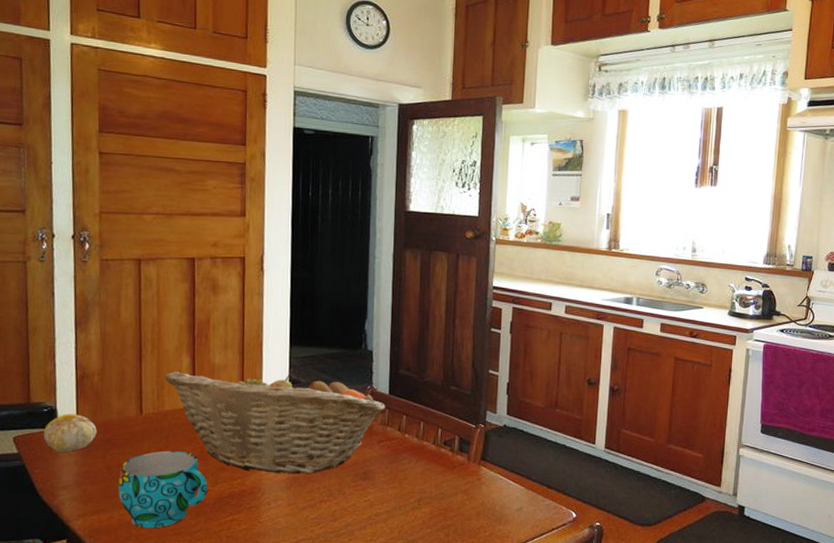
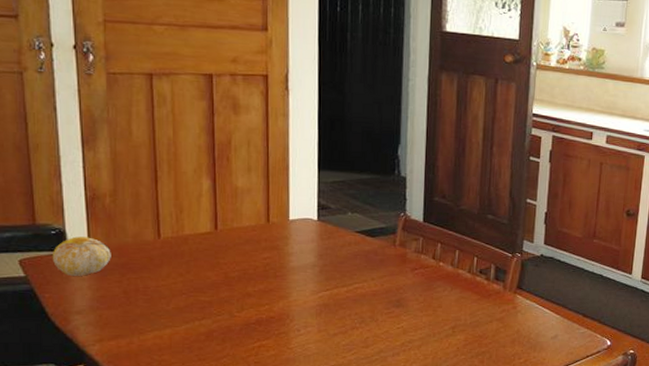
cup: present [118,451,208,529] -> none [137,276,233,354]
fruit basket: present [164,368,385,474] -> none [183,193,420,301]

